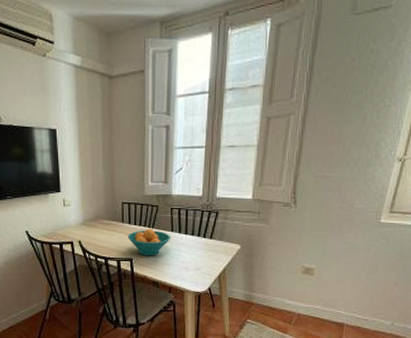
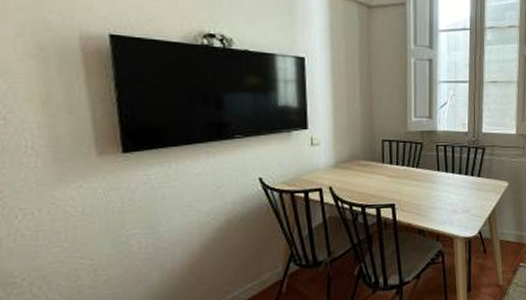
fruit bowl: present [127,228,171,256] -> none [388,168,438,200]

